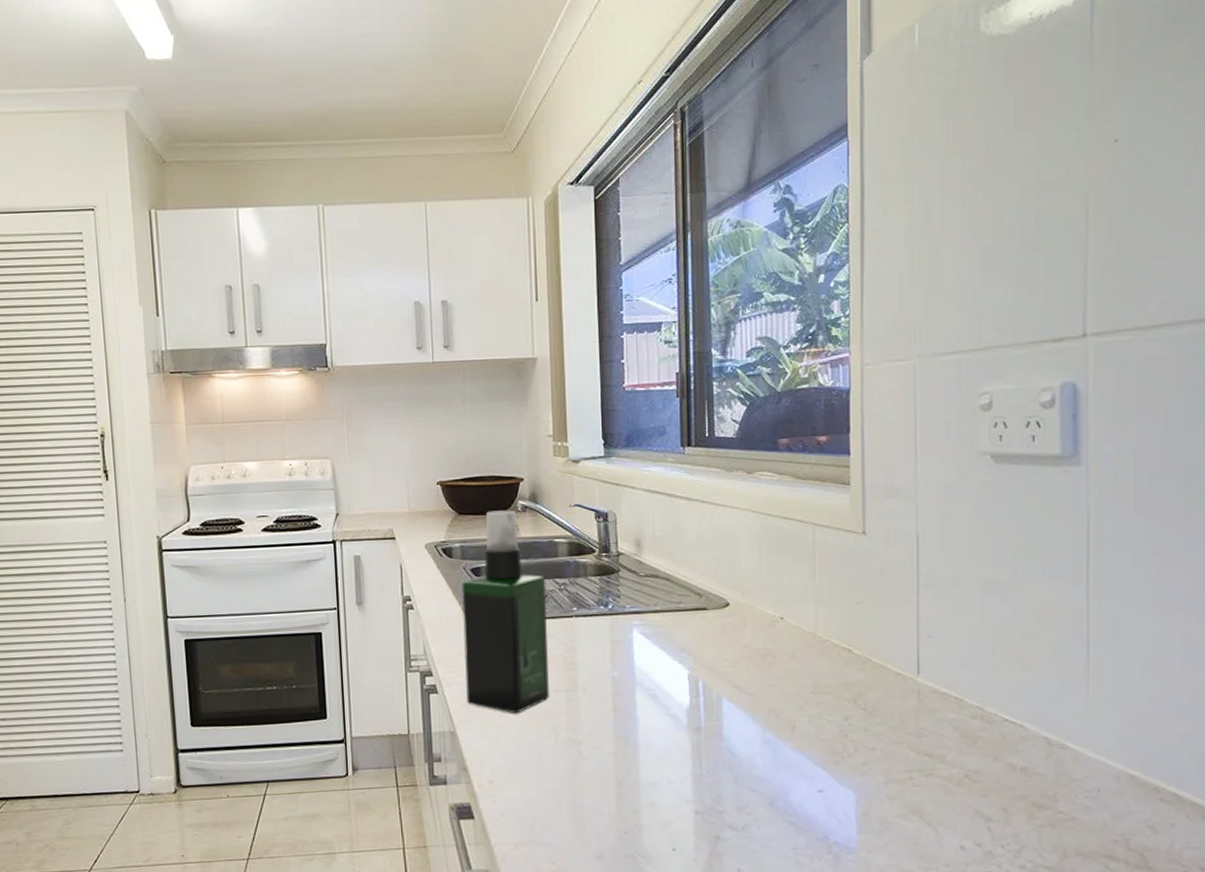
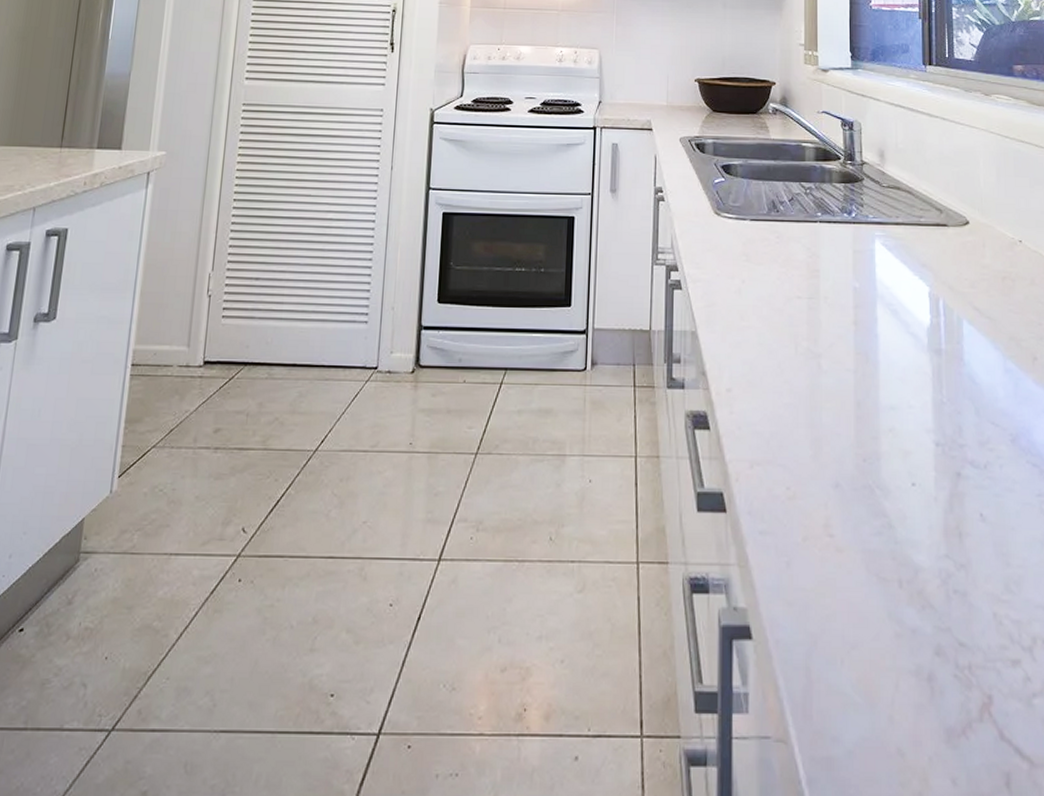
spray bottle: present [461,510,549,714] -> none [709,111,791,318]

